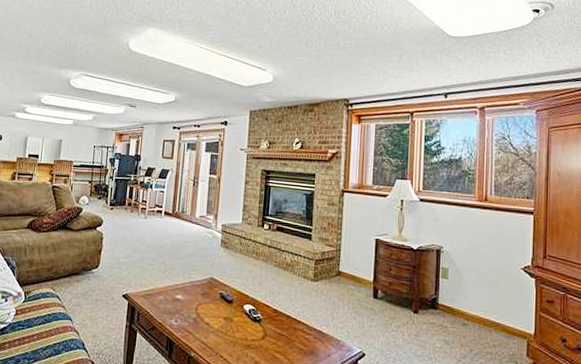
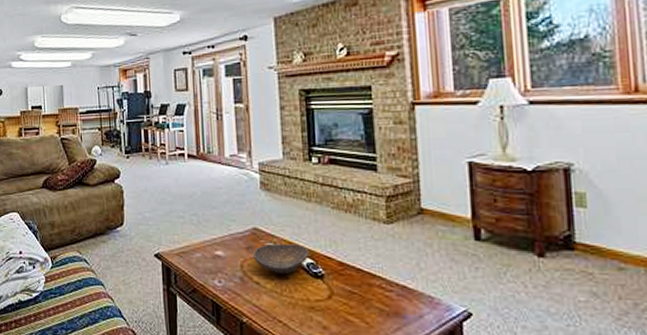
decorative bowl: none [207,292,252,318] -> present [253,244,309,275]

